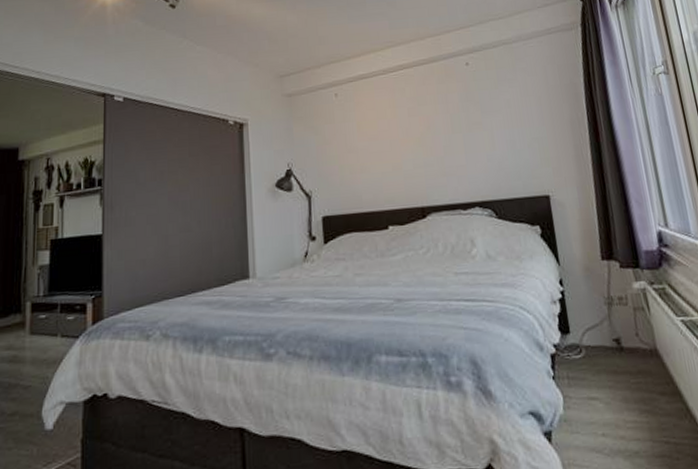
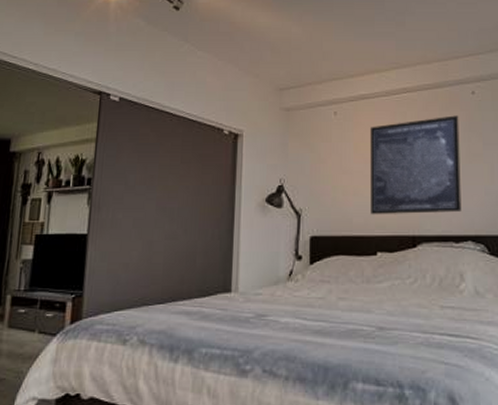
wall art: none [370,87,467,191] -> present [369,115,462,215]

